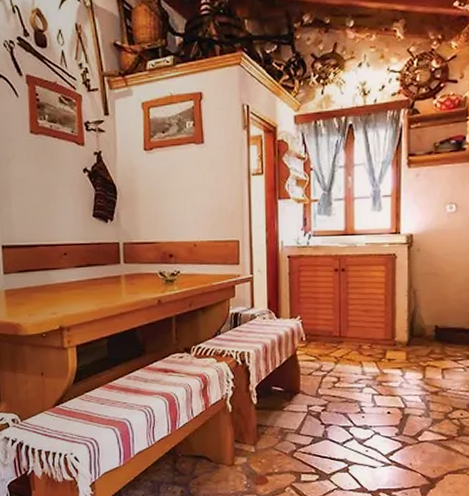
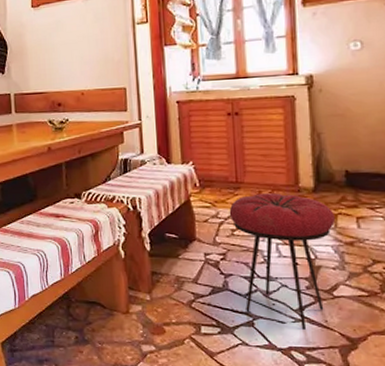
stool: none [332,347,425,473] -> present [229,193,336,330]

